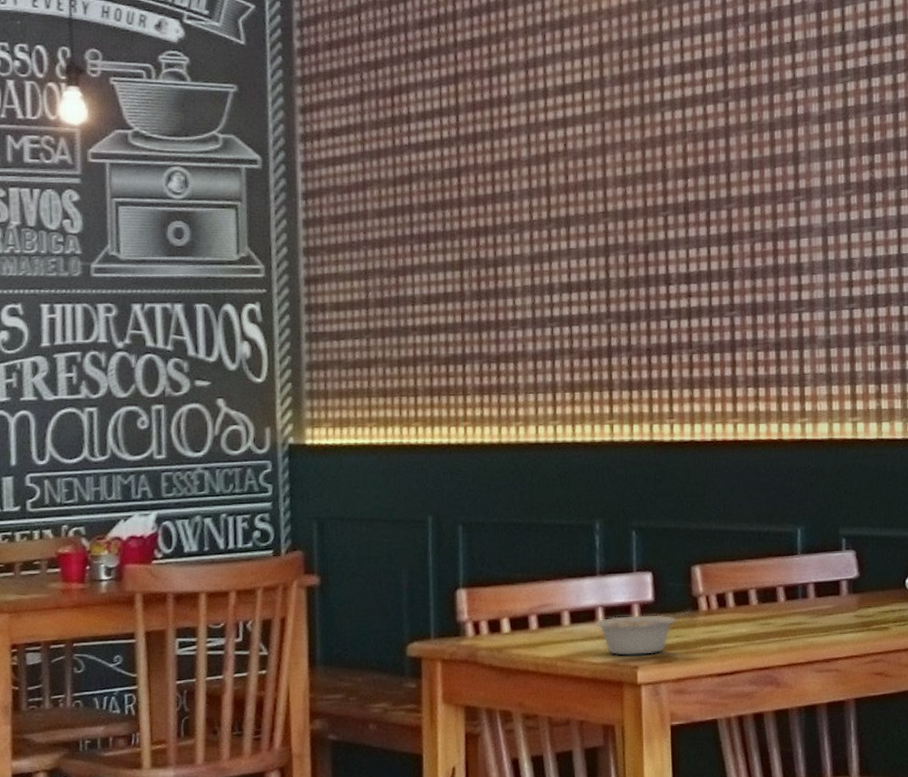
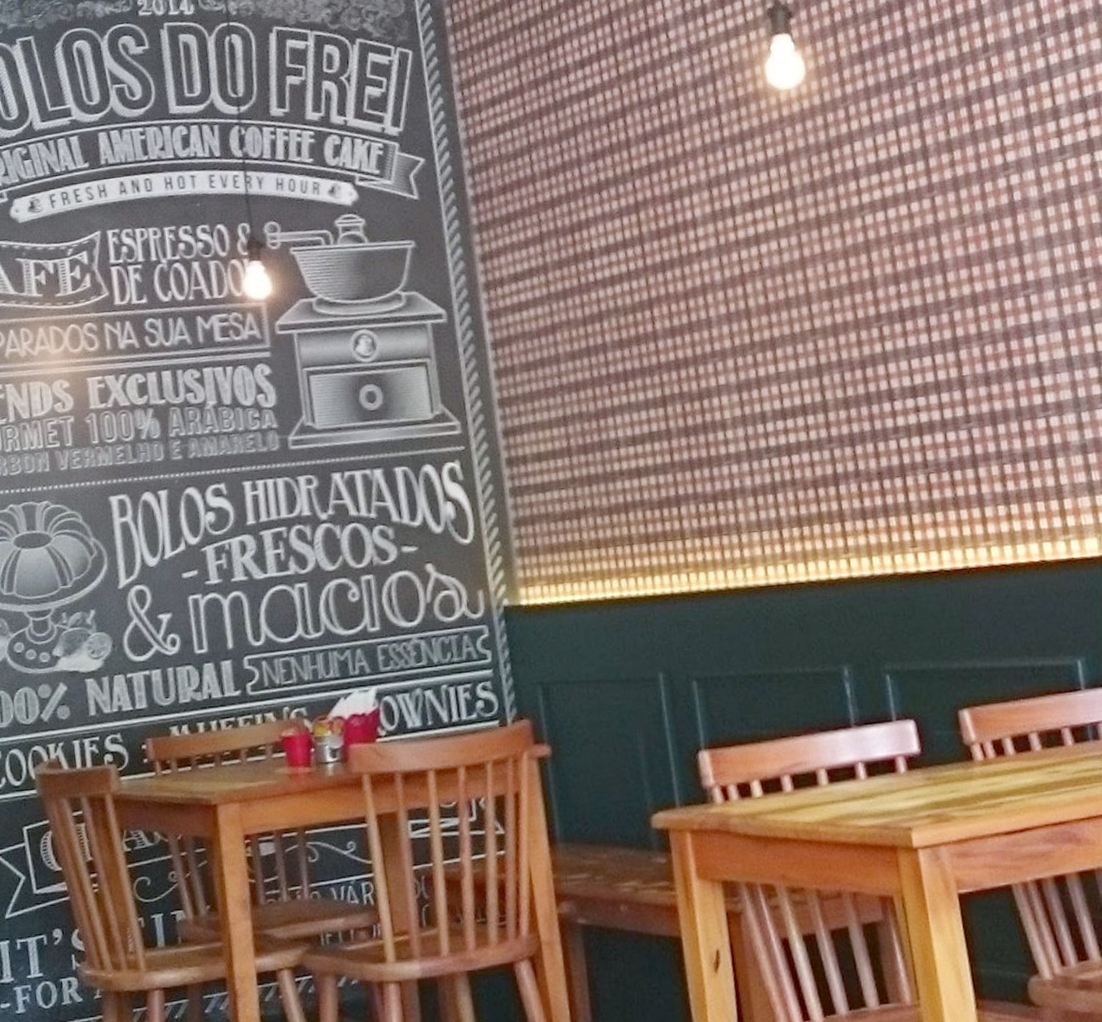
legume: present [595,610,691,657] -> none [856,761,965,818]

